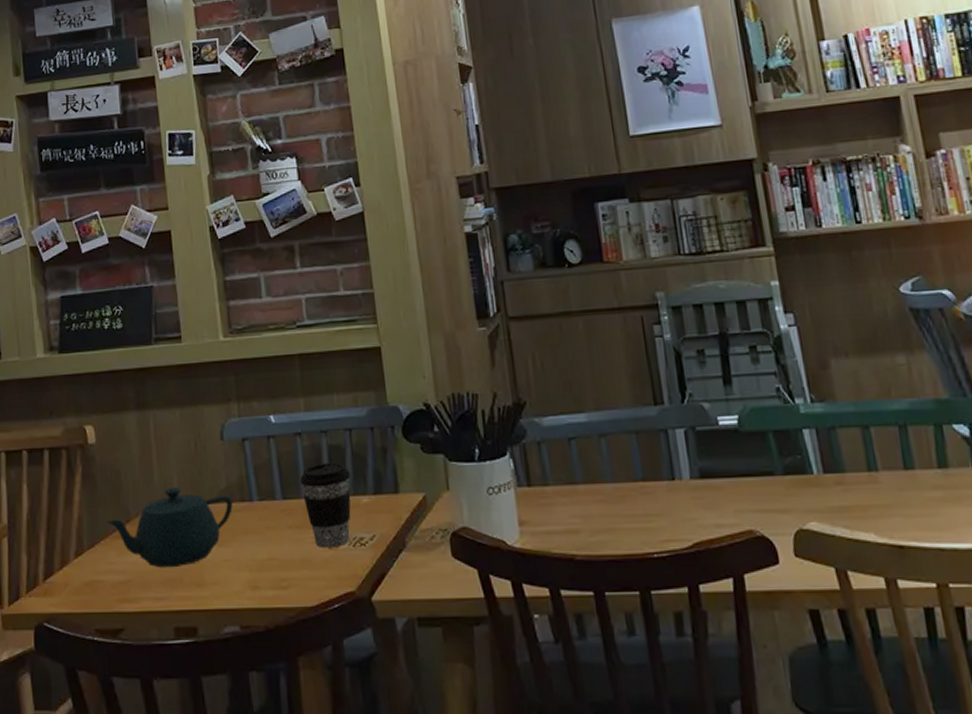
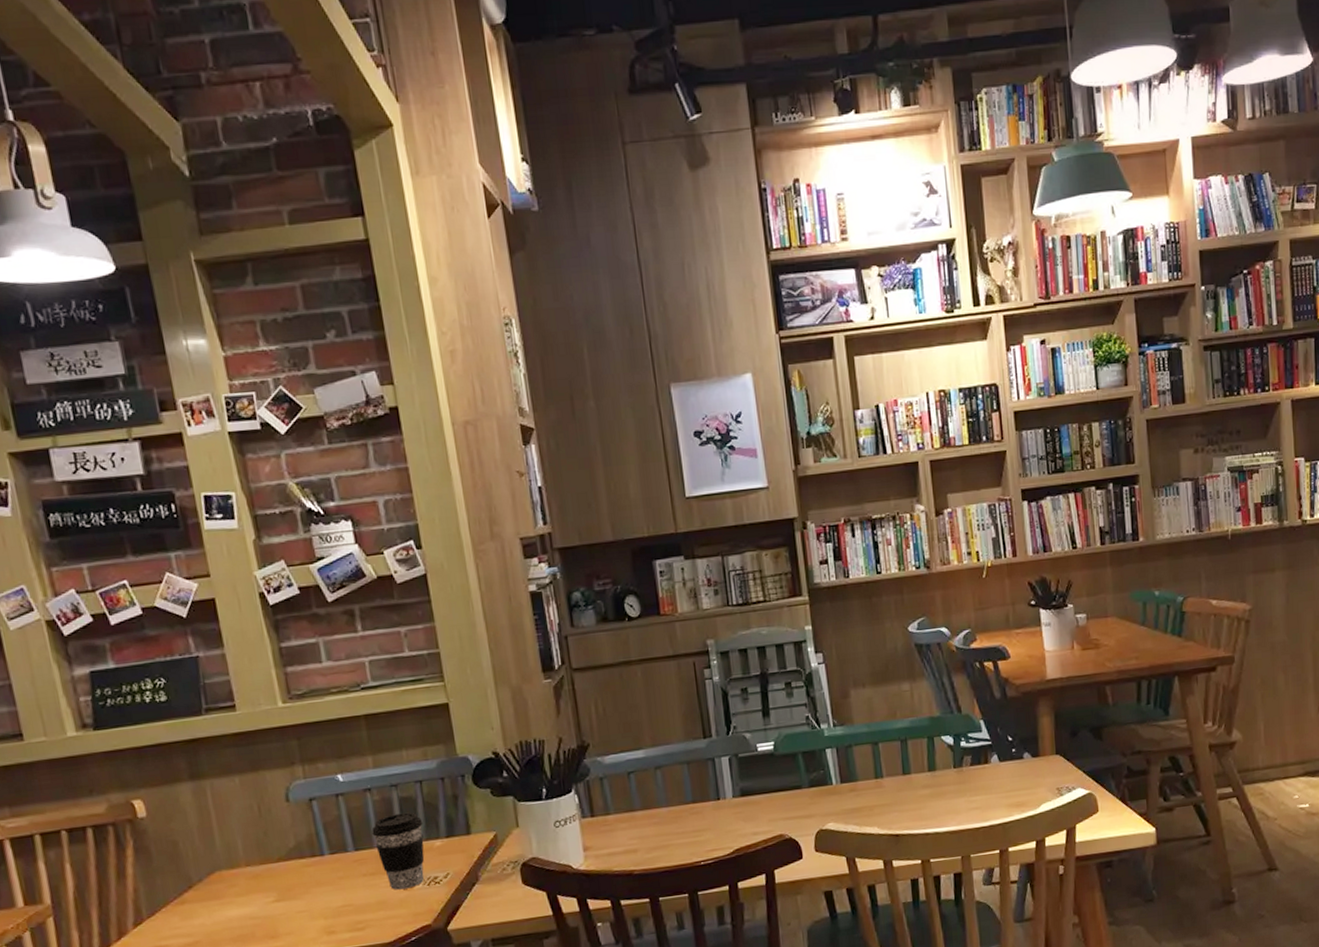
teapot: present [106,487,233,568] -> none [166,850,304,927]

